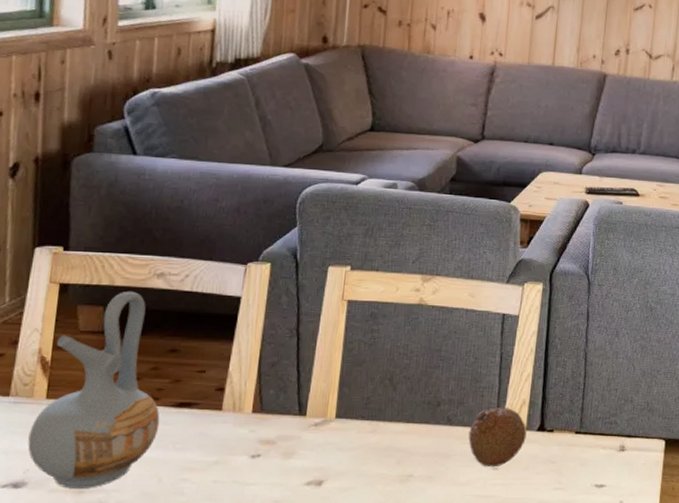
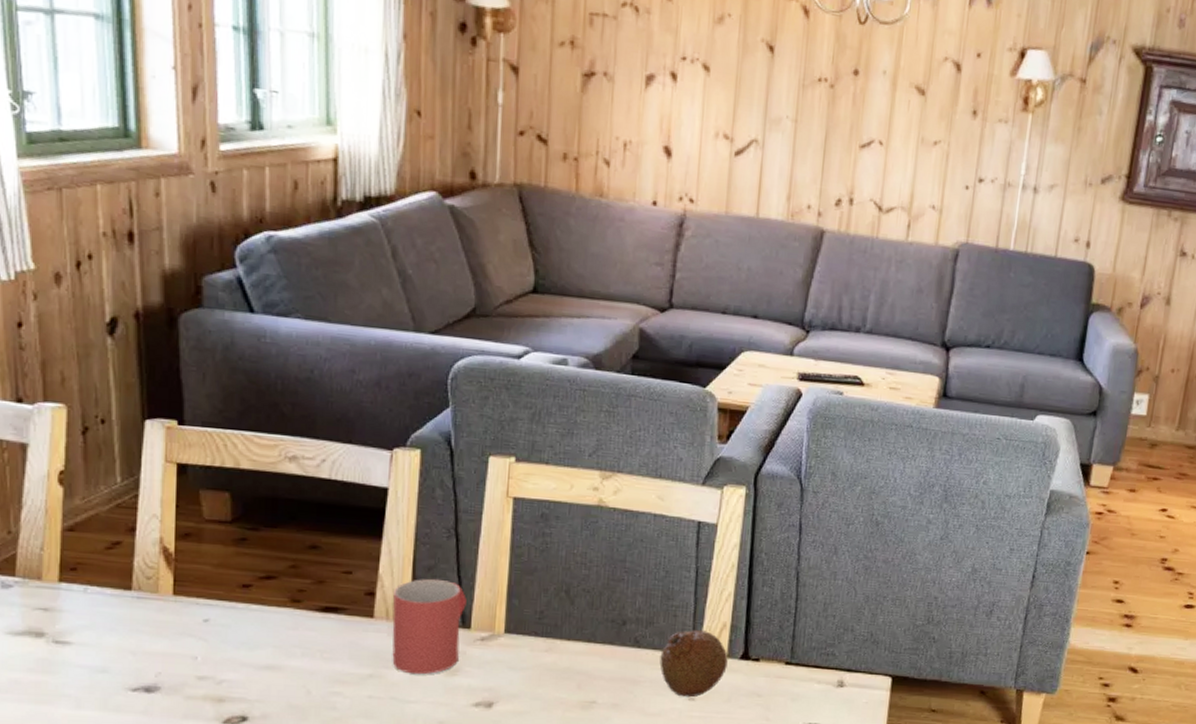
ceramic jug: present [28,291,160,488] -> none [157,475,304,697]
mug: none [236,373,304,459] -> present [392,578,467,675]

